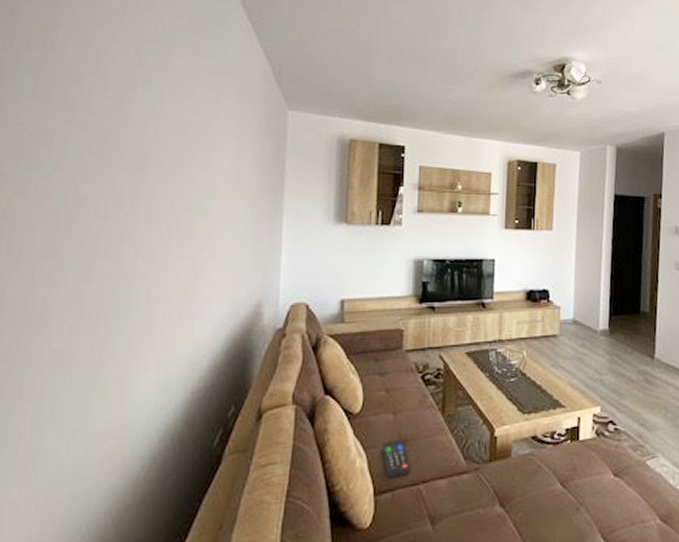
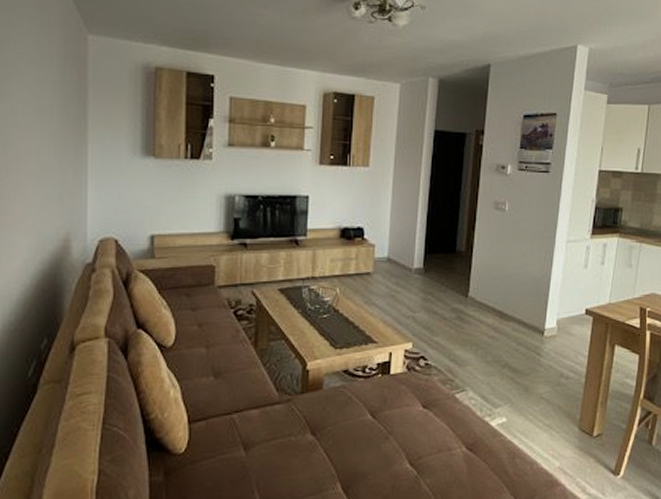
remote control: present [383,439,410,477] -> none [196,372,224,407]

